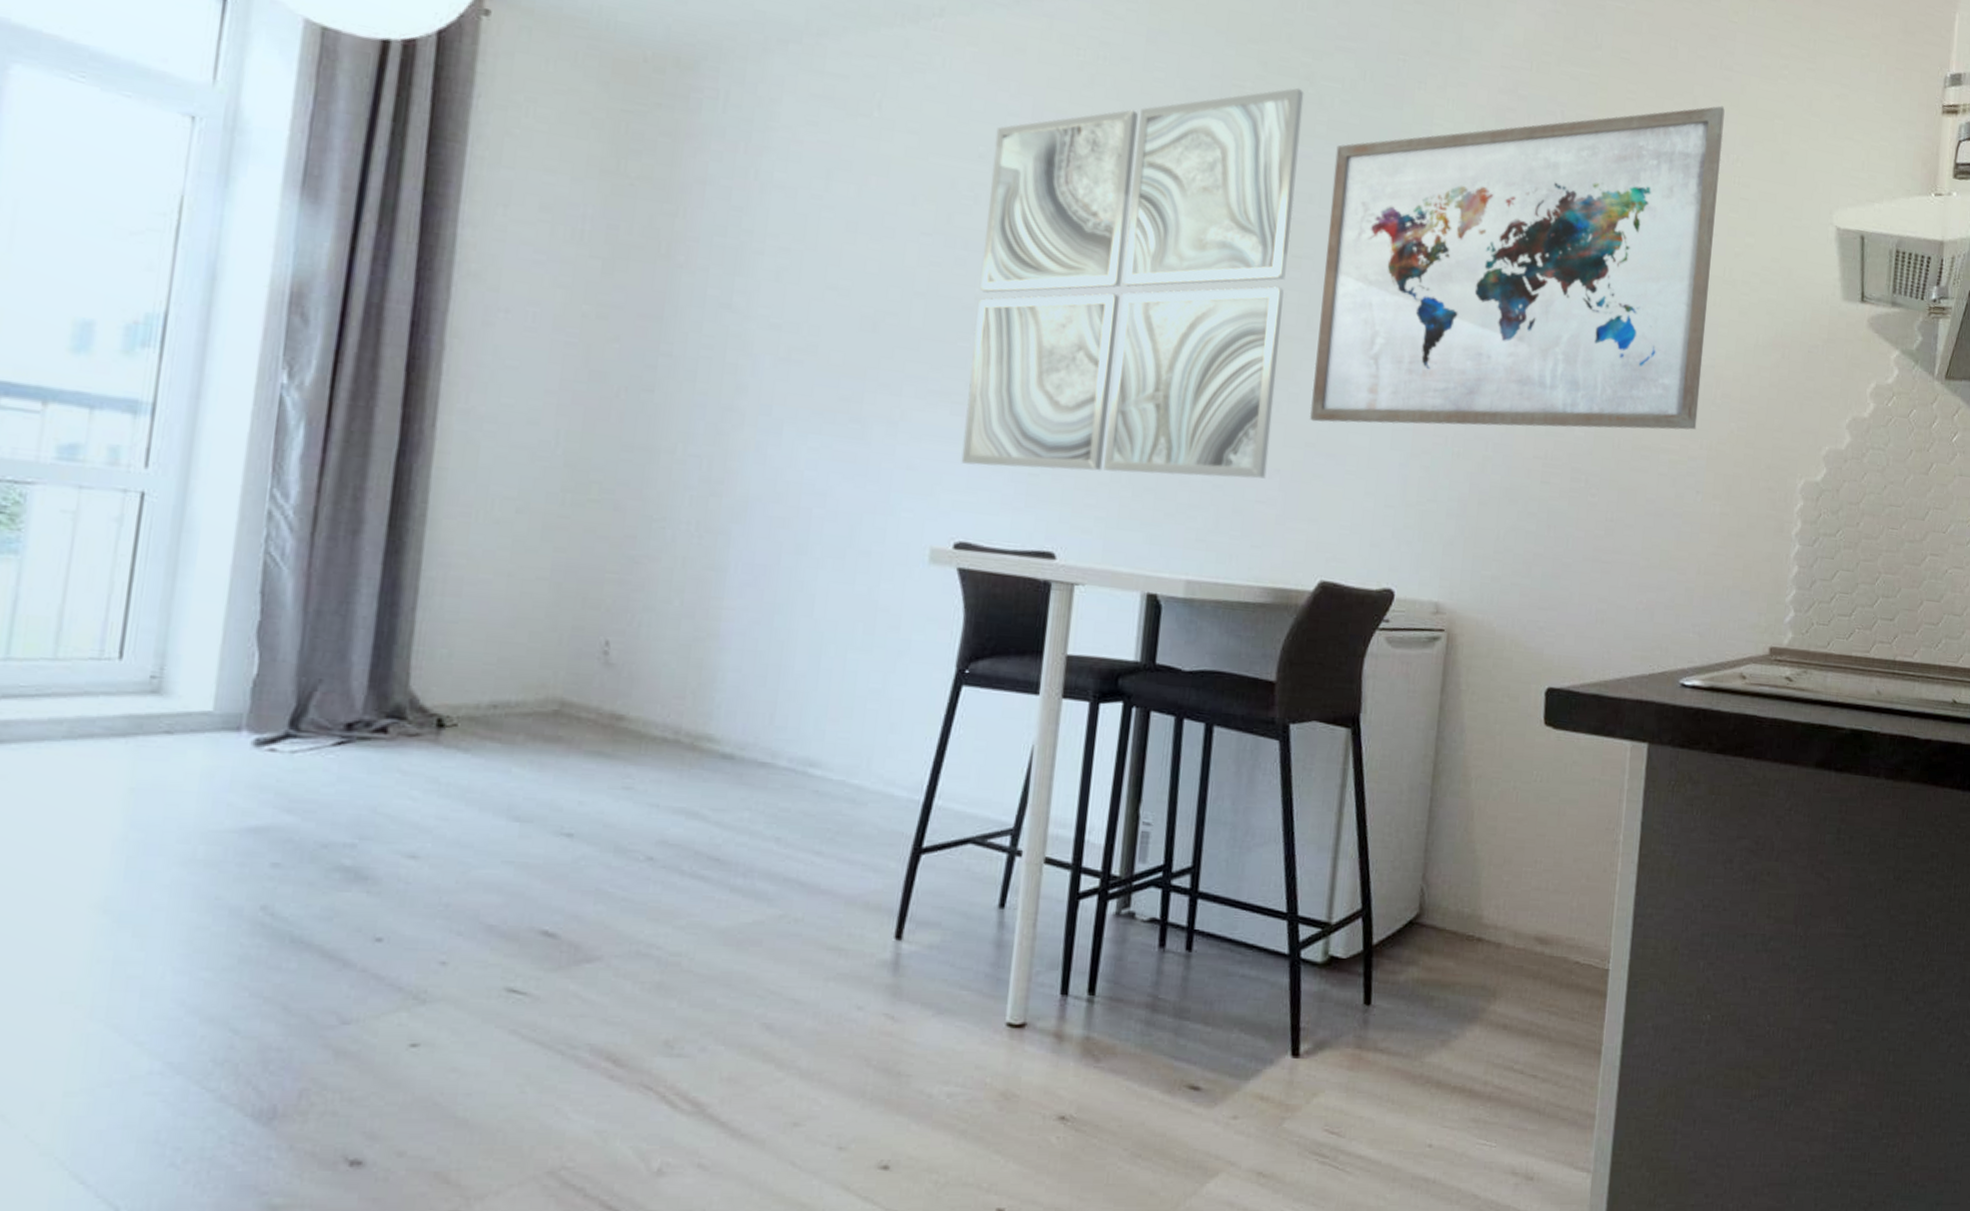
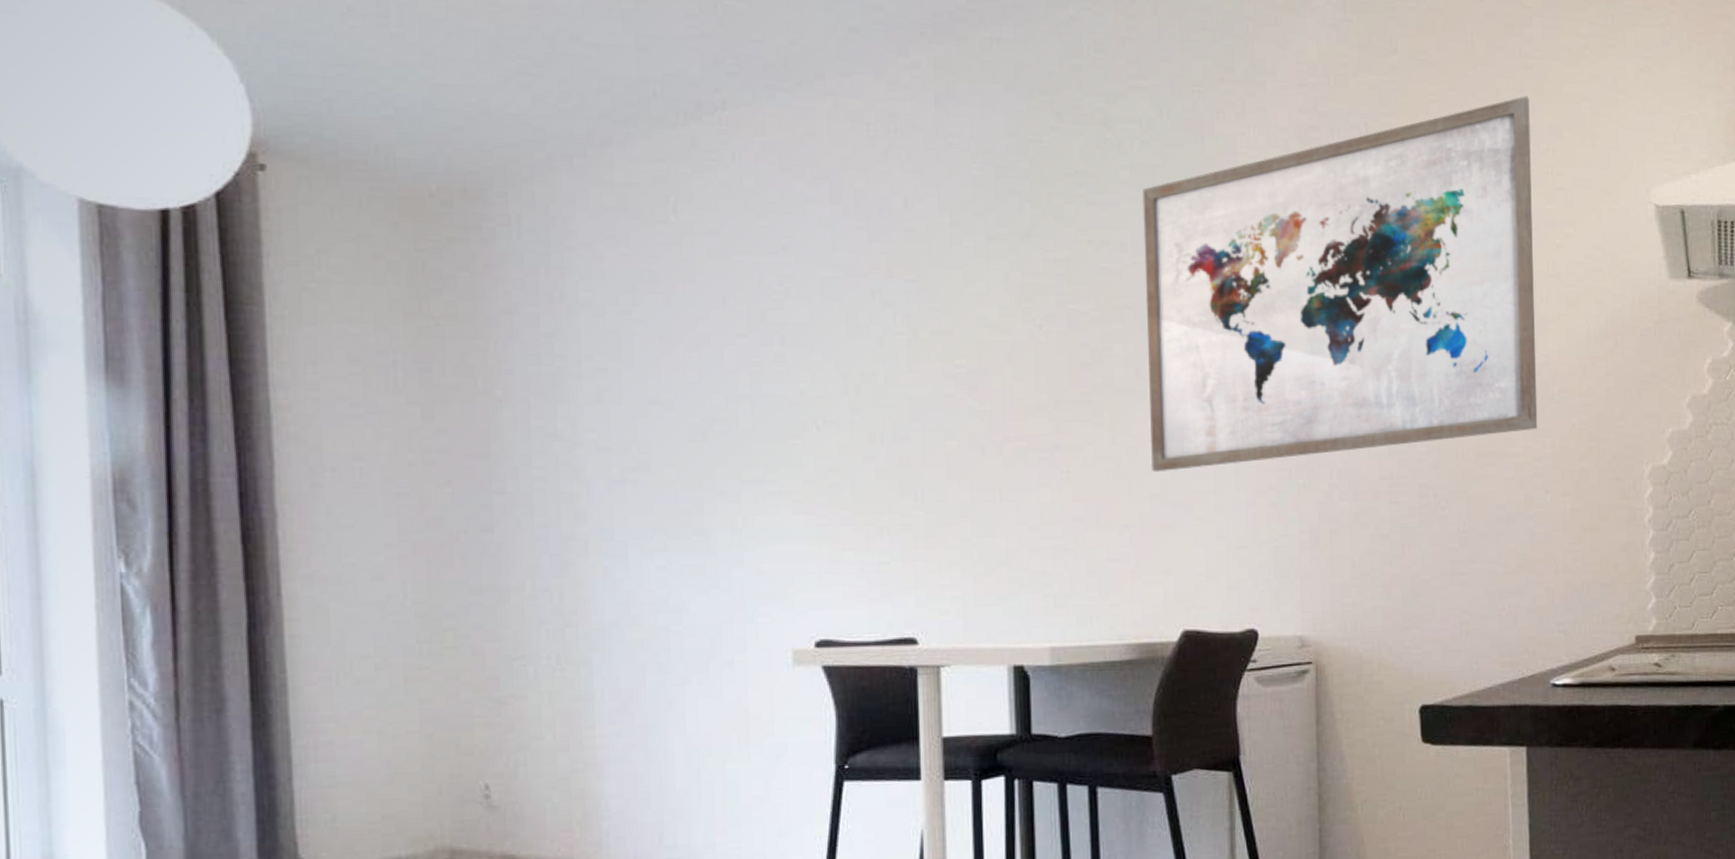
wall art: present [961,88,1304,479] -> none [797,134,1116,561]

